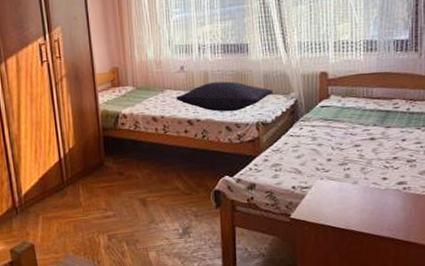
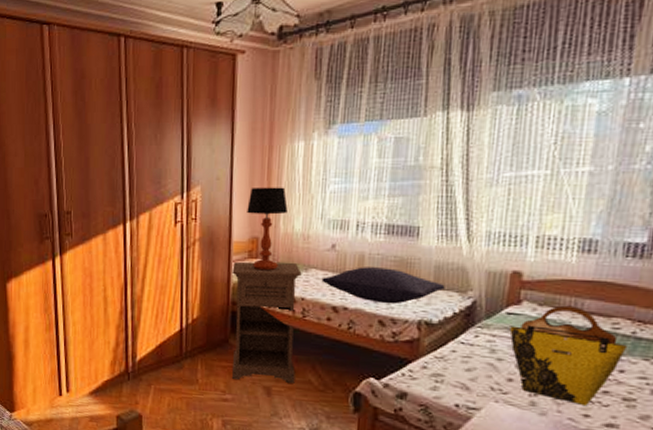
nightstand: none [98,86,165,197] -> present [231,261,302,383]
table lamp: none [104,21,140,97] -> present [247,187,288,271]
tote bag: none [324,94,406,171] -> present [509,305,628,405]

